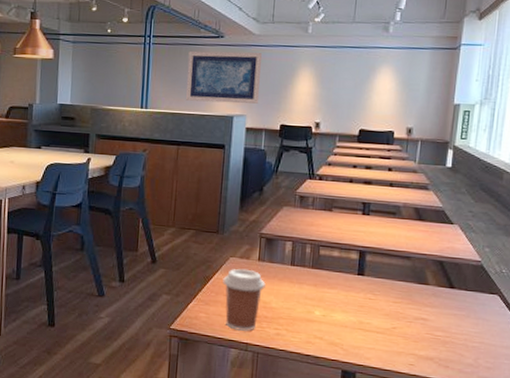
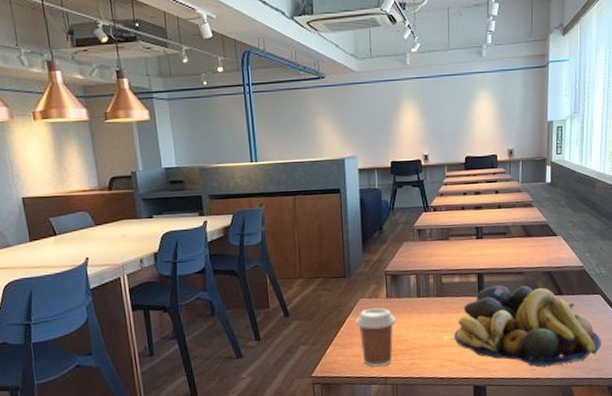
wall art: present [185,51,262,104] -> none [291,89,368,148]
fruit bowl: none [326,266,496,366] -> present [454,285,602,367]

